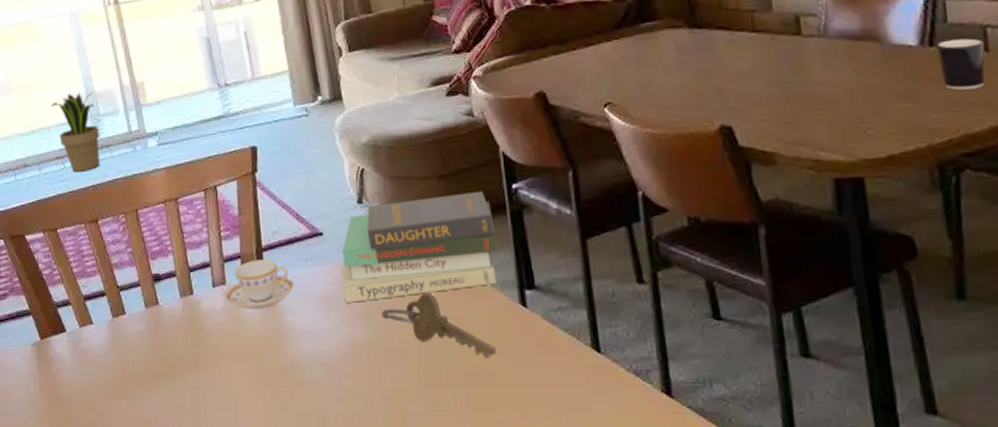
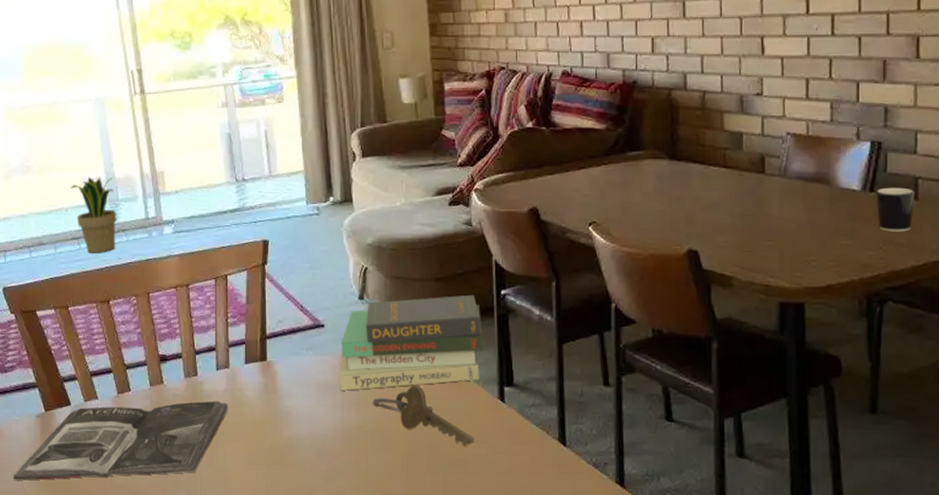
magazine: none [12,320,228,413] -> present [12,400,228,481]
teacup: present [225,259,294,310] -> none [228,346,294,393]

